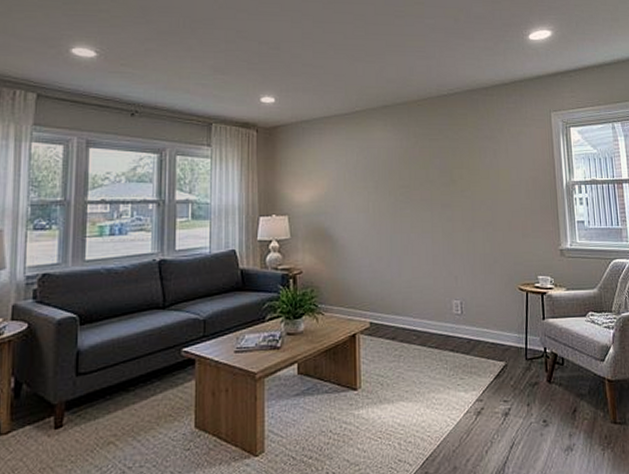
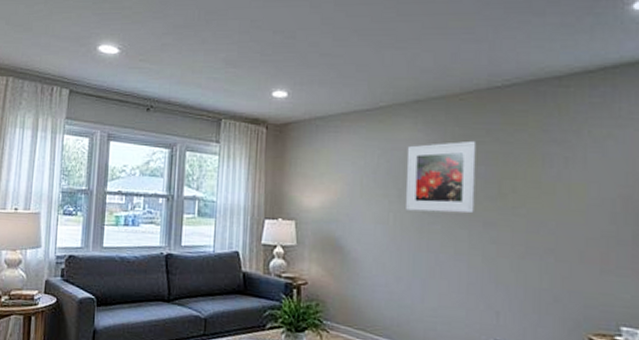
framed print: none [380,138,434,199] -> present [405,140,477,214]

